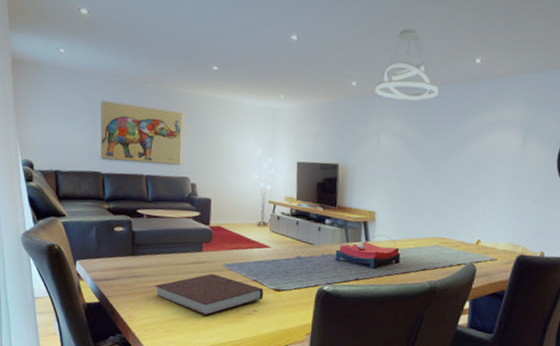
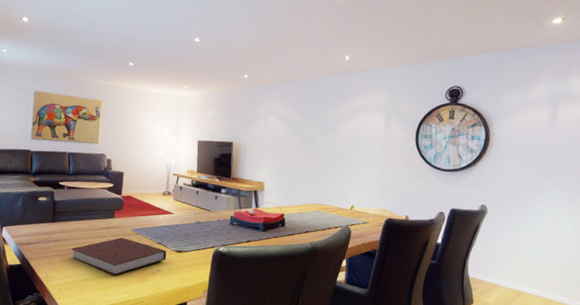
pendant light: present [375,29,439,101] -> none [263,33,316,90]

